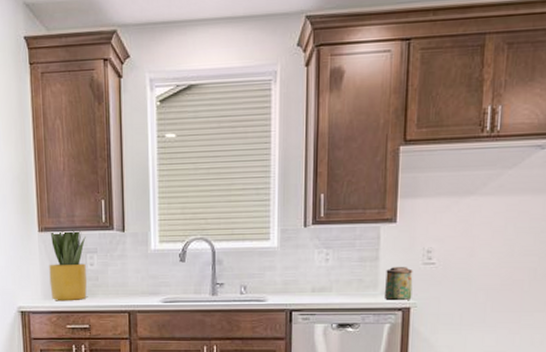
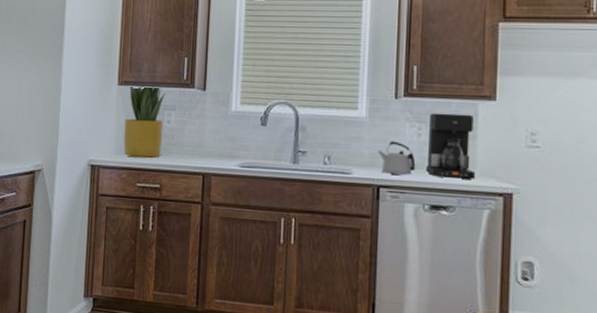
kettle: none [289,267,324,299] -> present [377,141,416,176]
coffee maker: none [334,237,378,298] -> present [426,112,476,179]
canister: present [384,267,413,301] -> none [482,148,516,186]

